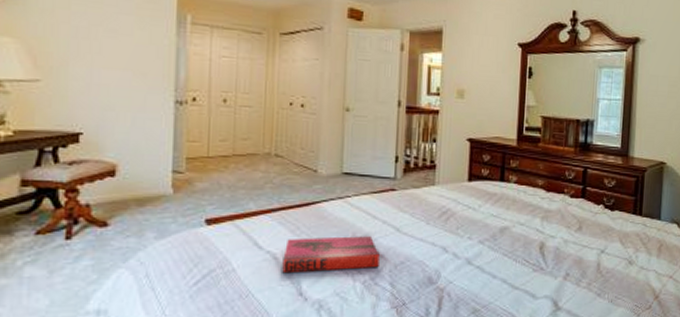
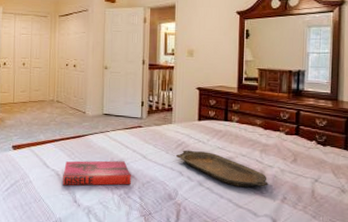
serving tray: none [438,219,550,264] -> present [175,150,268,188]

